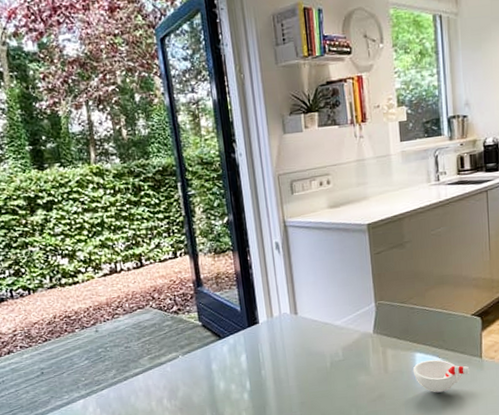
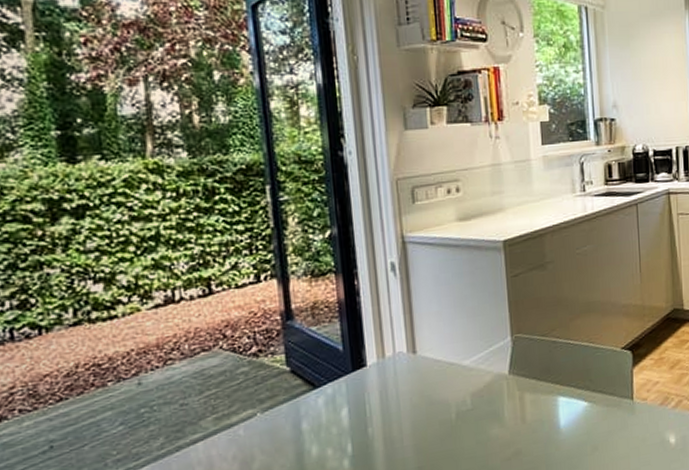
cup: present [412,359,470,393] -> none [555,404,620,445]

